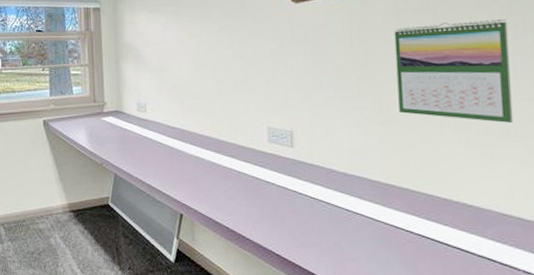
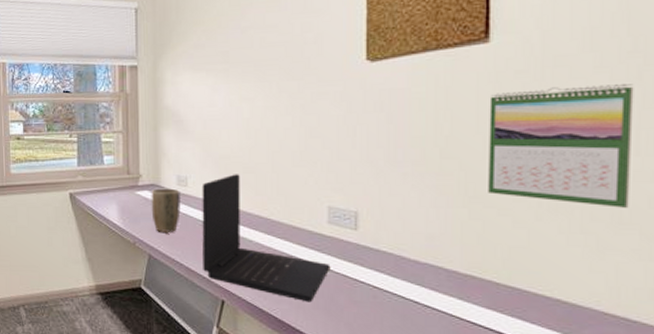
plant pot: none [115,114,141,153] -> present [151,188,181,232]
laptop: none [159,100,273,213] -> present [202,174,331,303]

